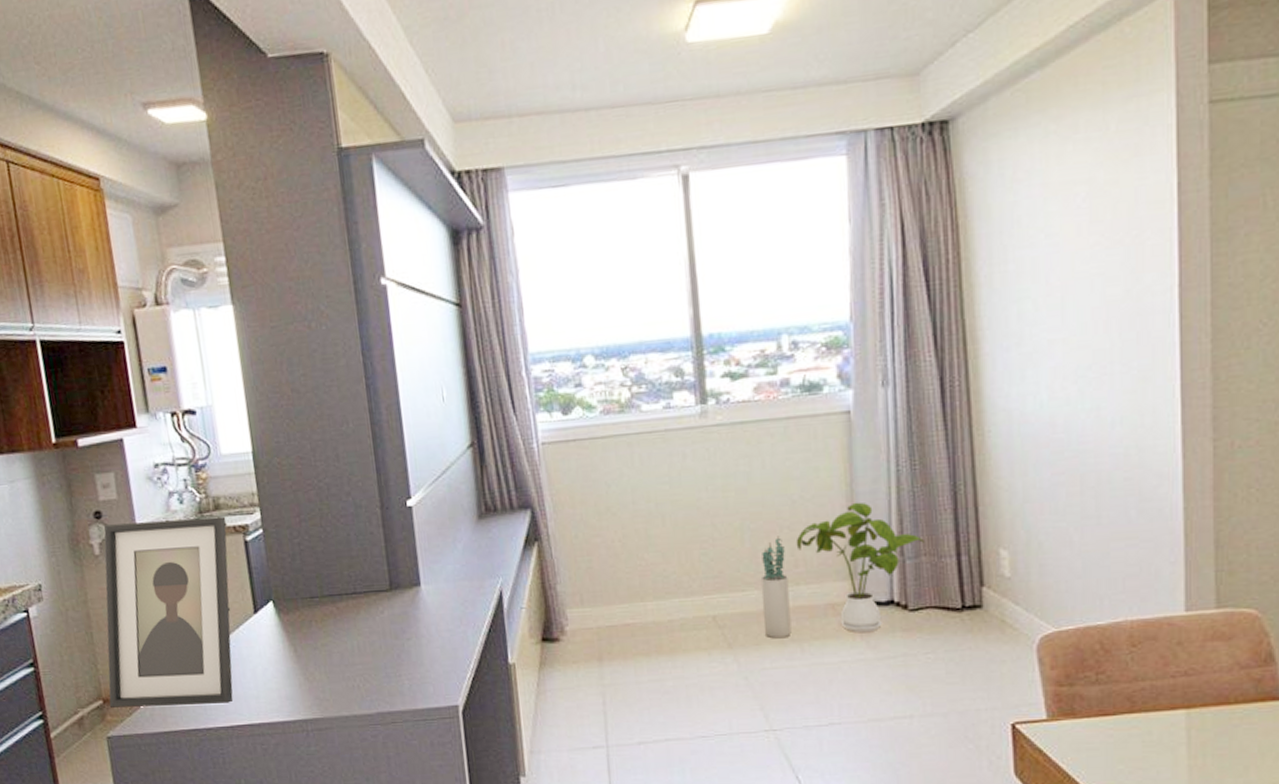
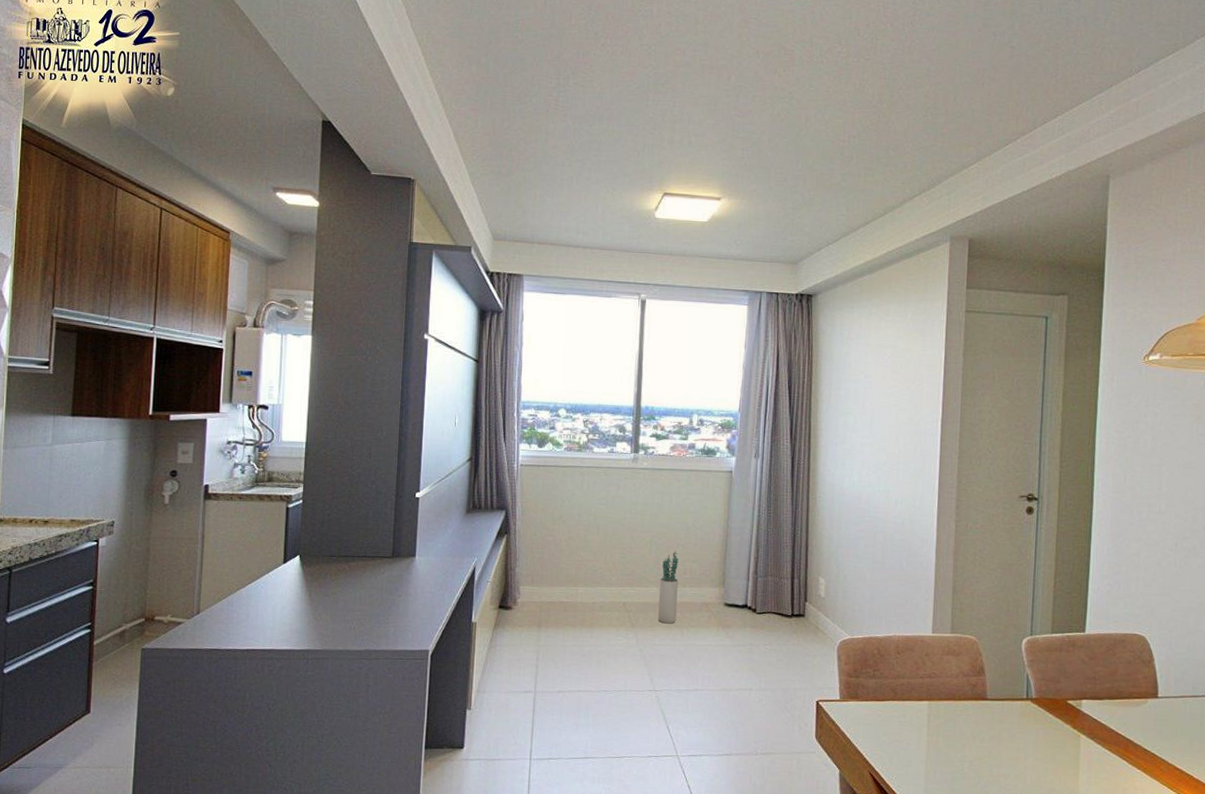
picture frame: present [103,515,234,708] -> none [149,482,276,631]
house plant: present [796,502,926,633] -> none [686,533,772,626]

